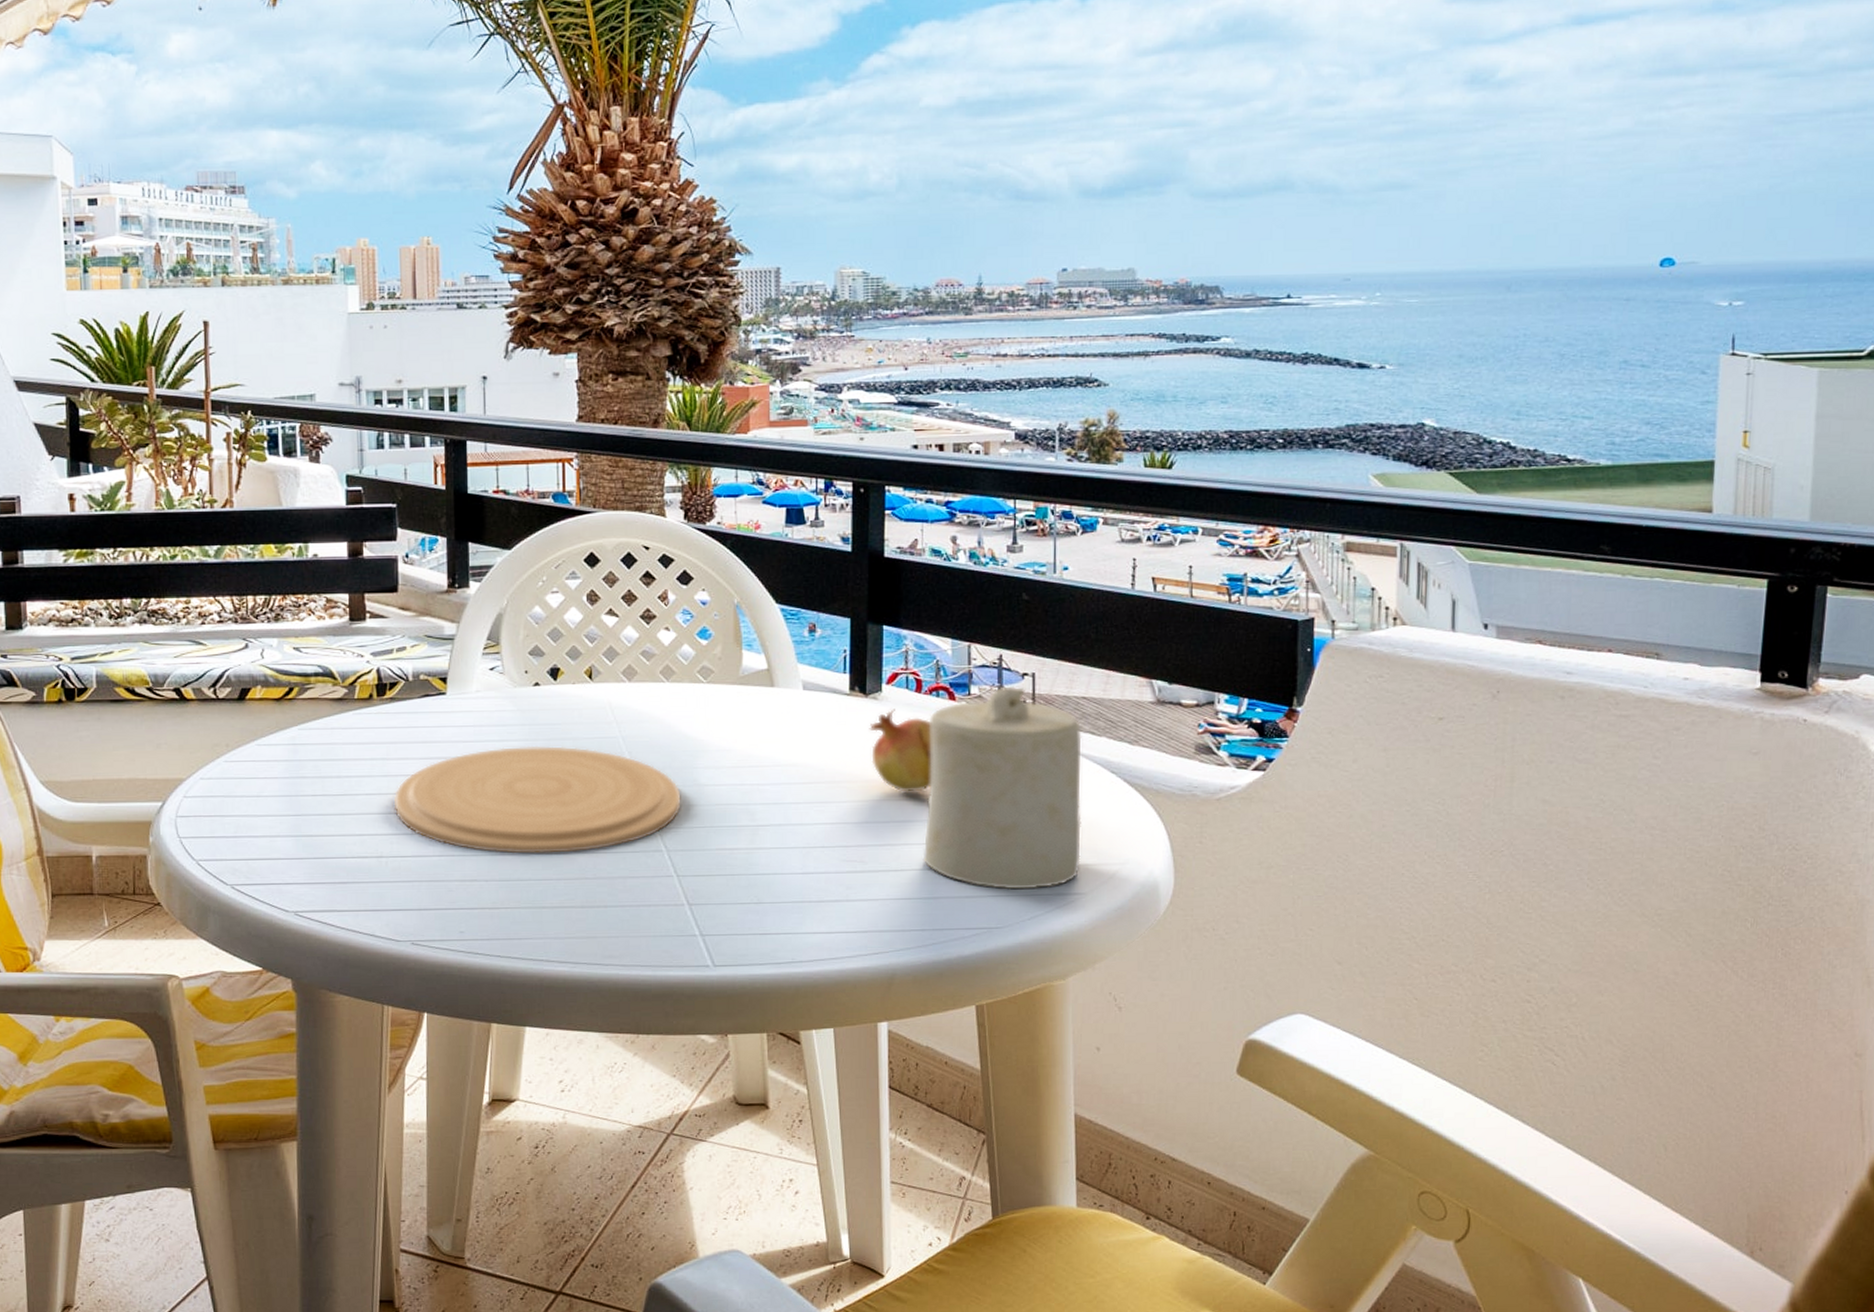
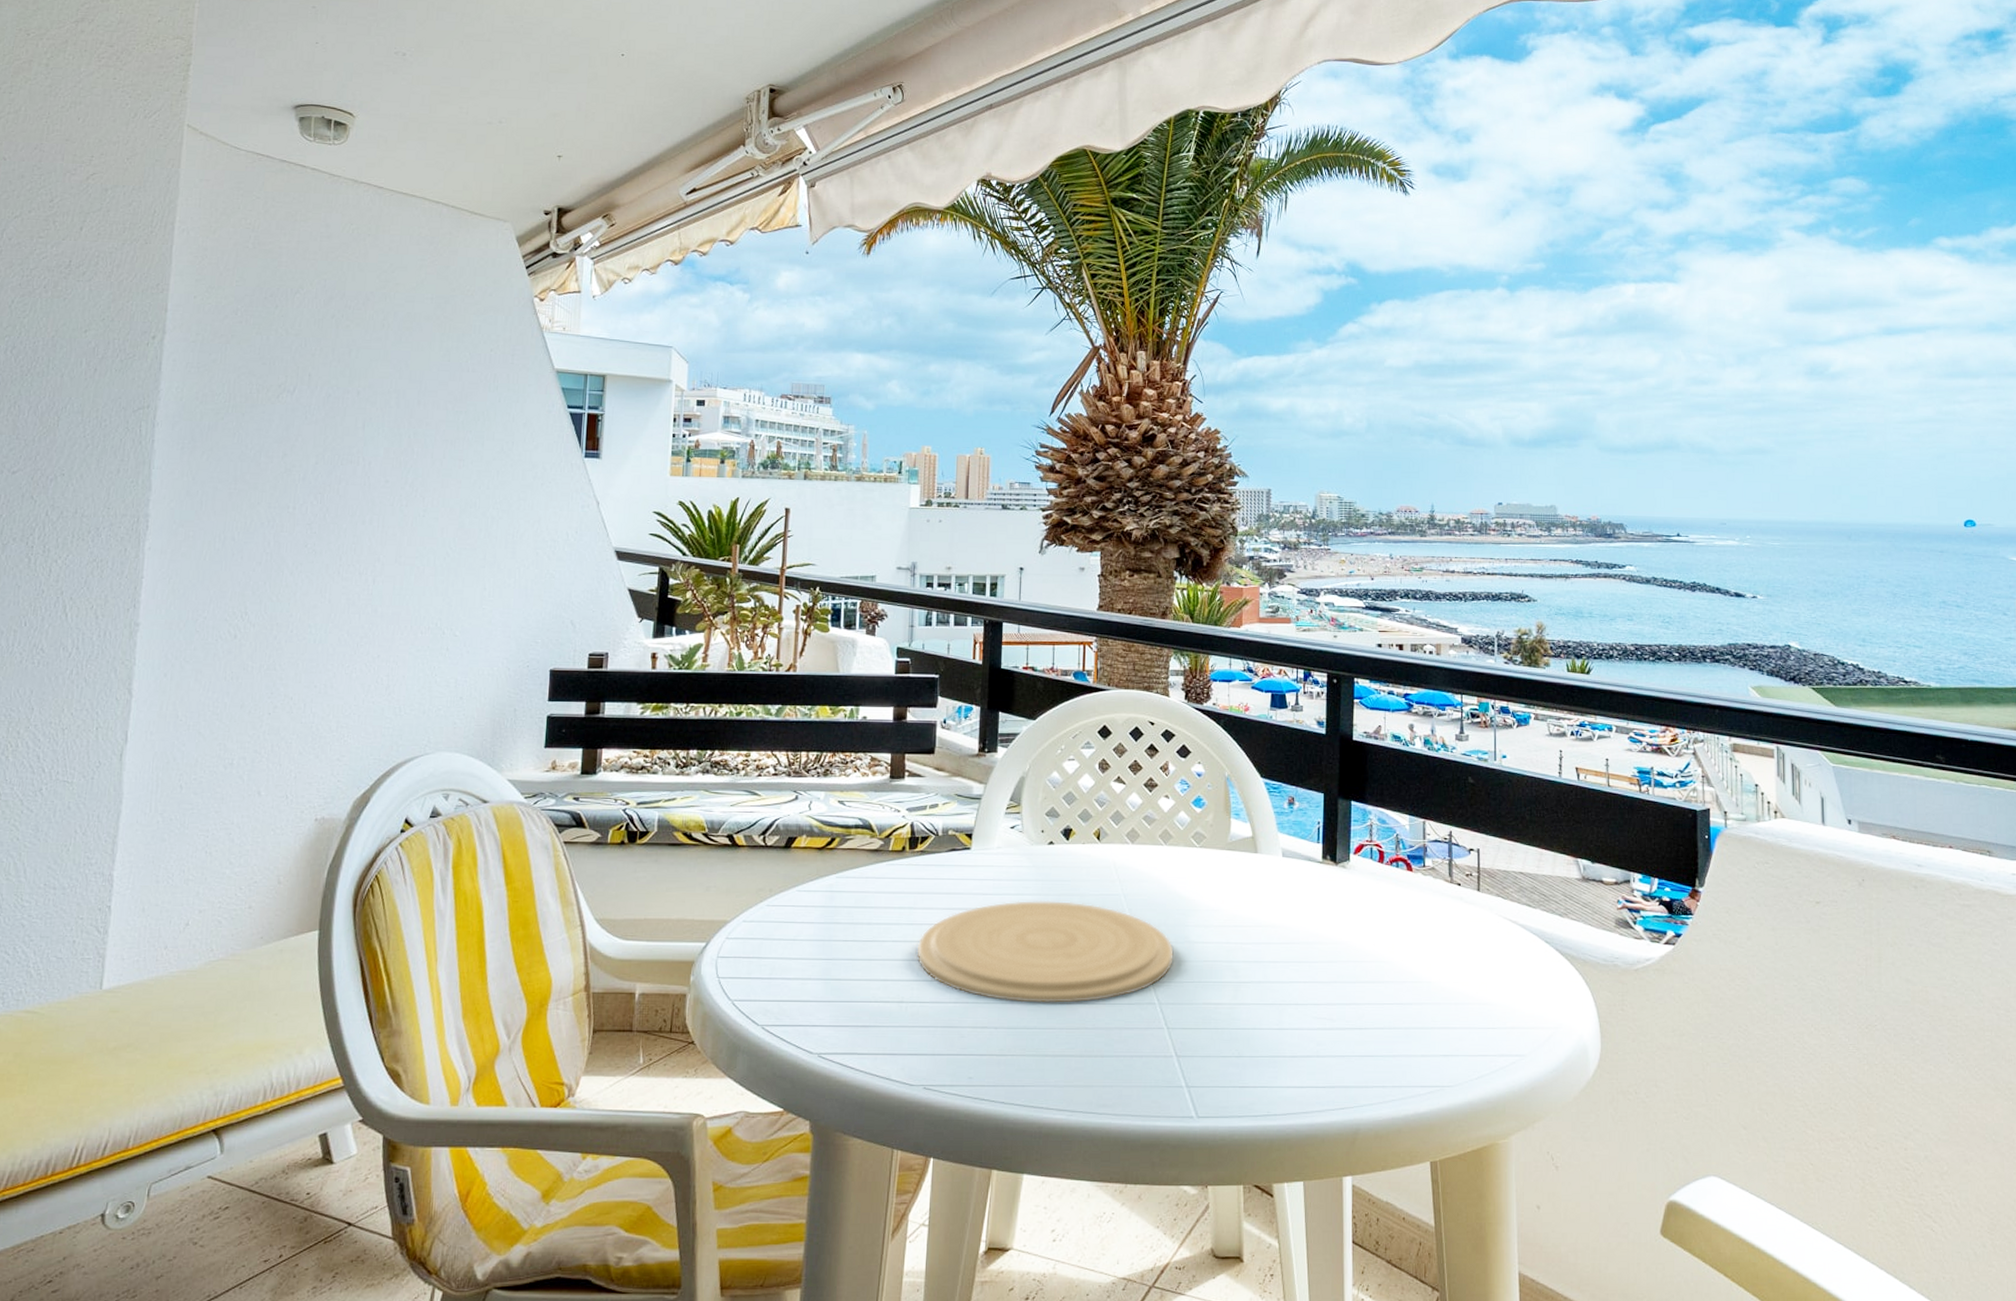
fruit: present [869,709,932,792] -> none [1338,877,1392,955]
candle: present [922,686,1082,890] -> none [1384,860,1521,1050]

